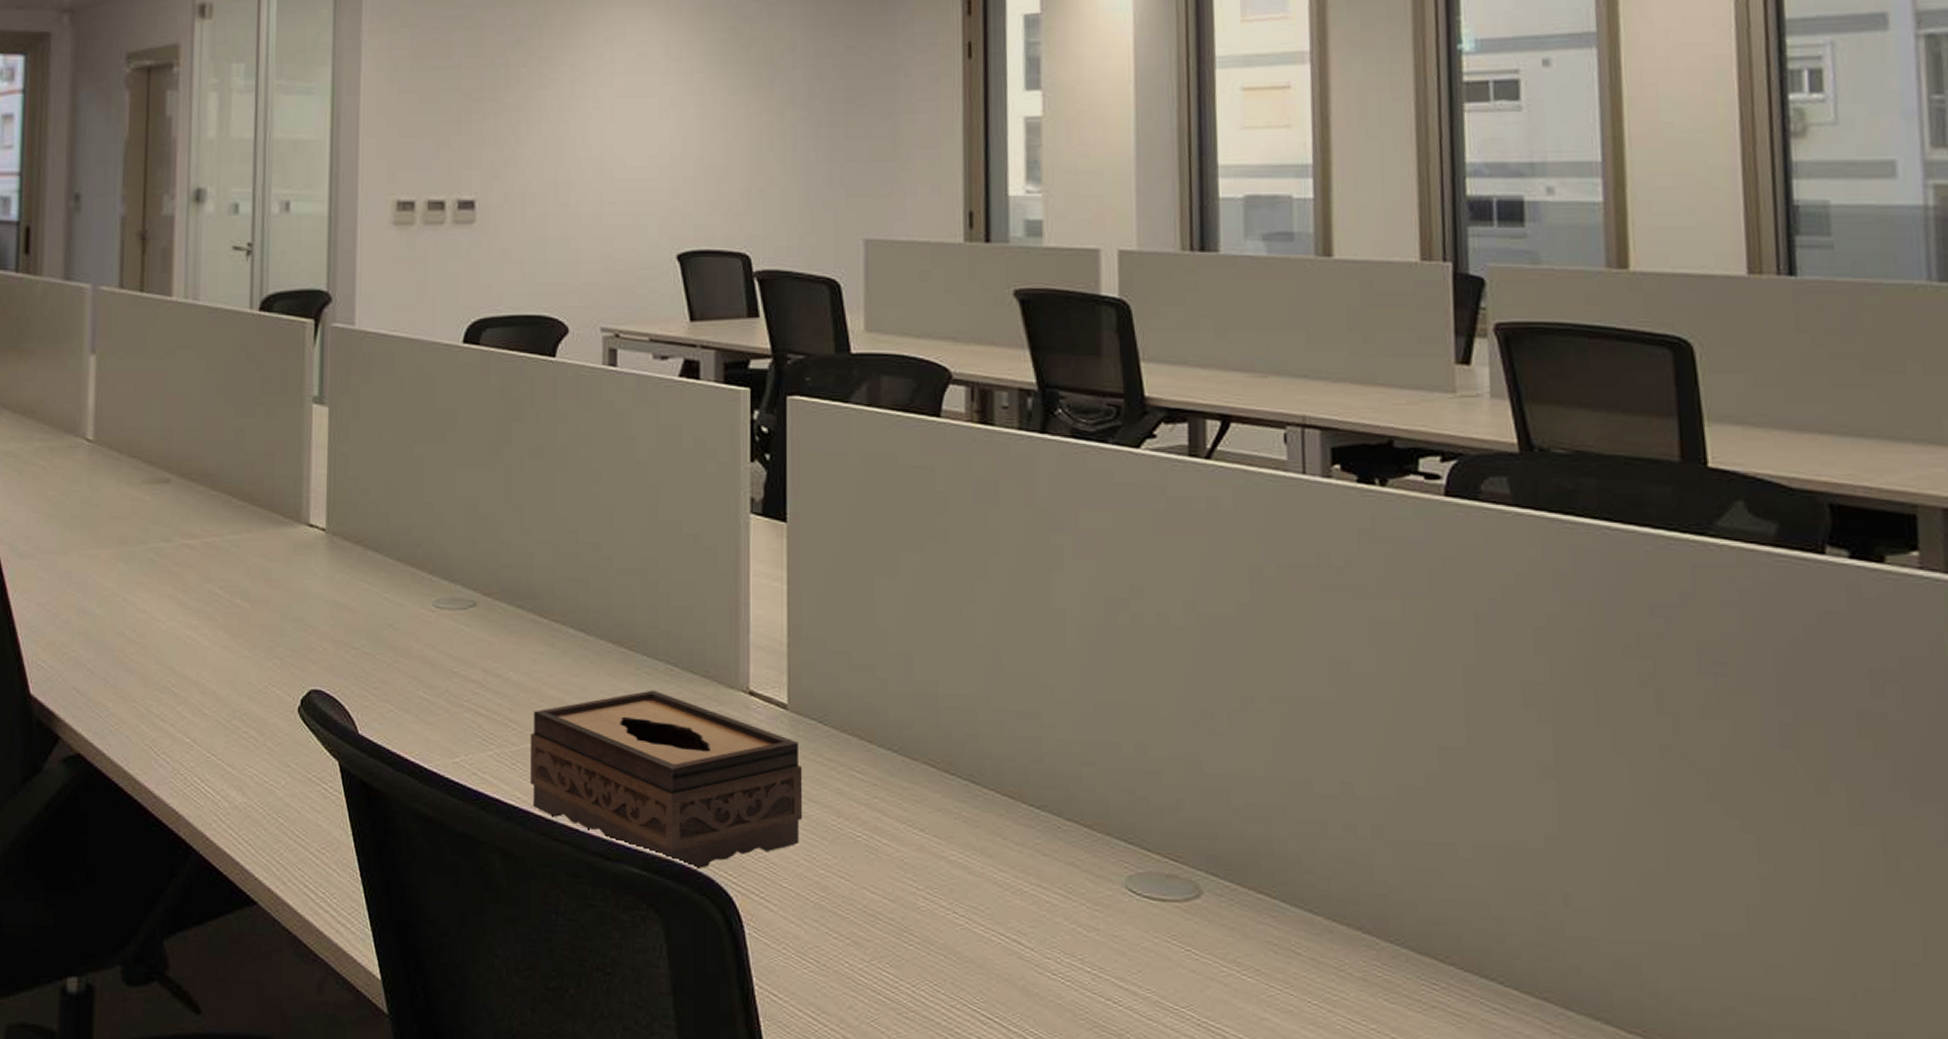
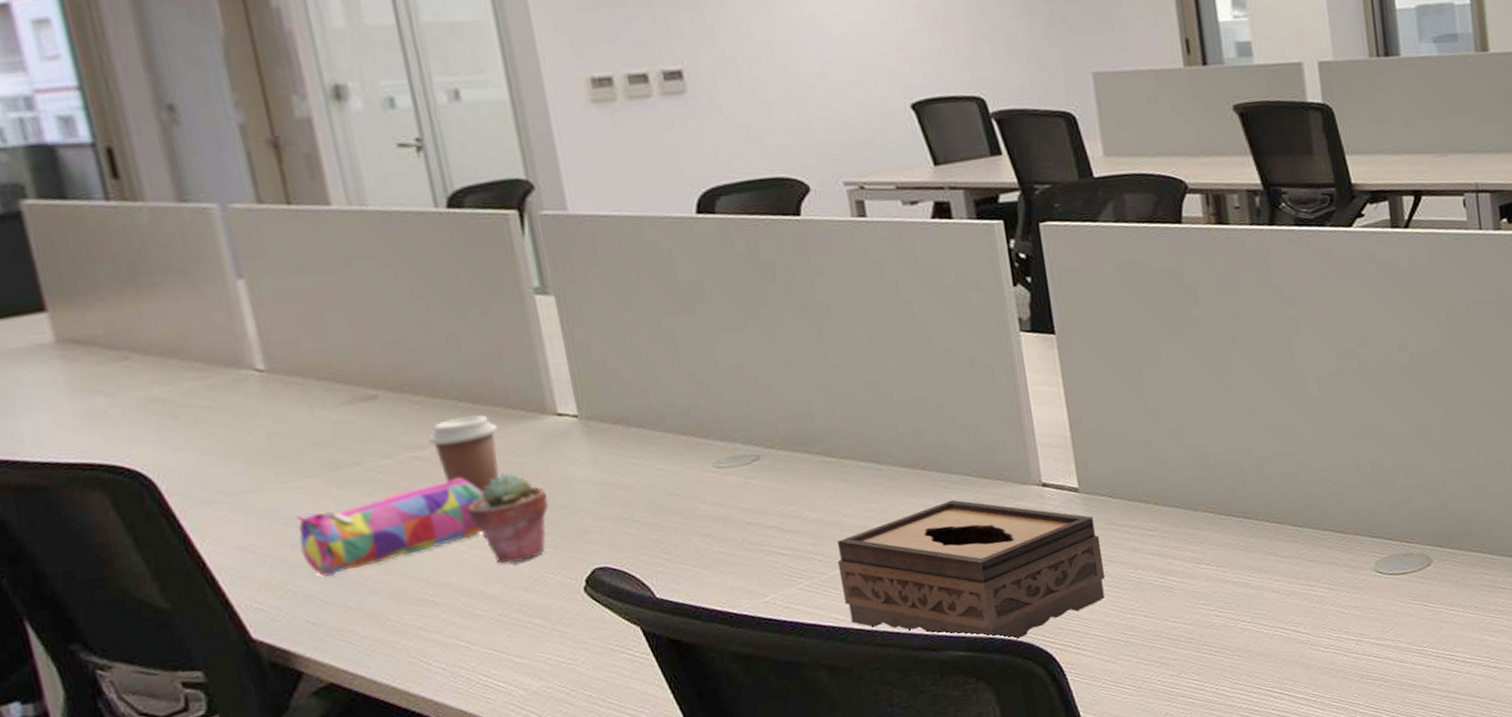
pencil case: none [83,572,235,647] -> present [295,477,485,577]
coffee cup: none [200,513,259,593] -> present [427,415,500,494]
potted succulent: none [217,575,285,669] -> present [466,473,549,564]

